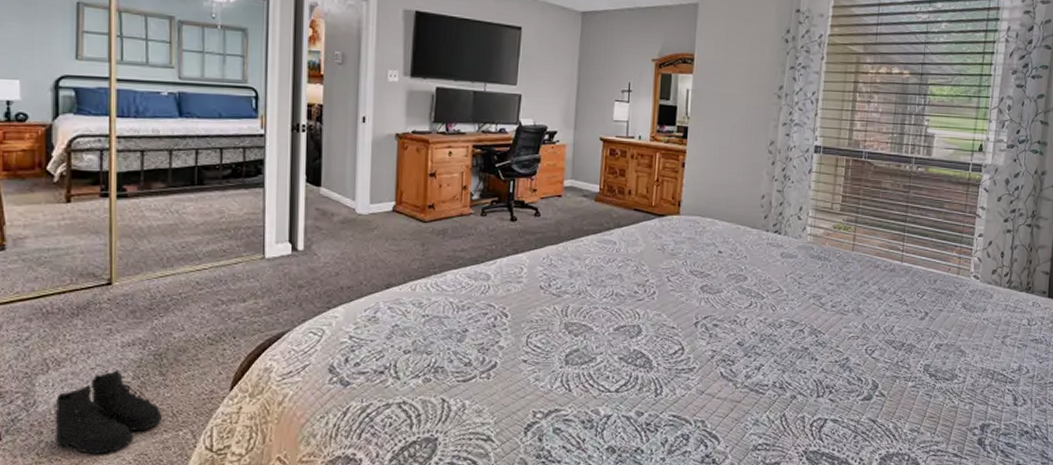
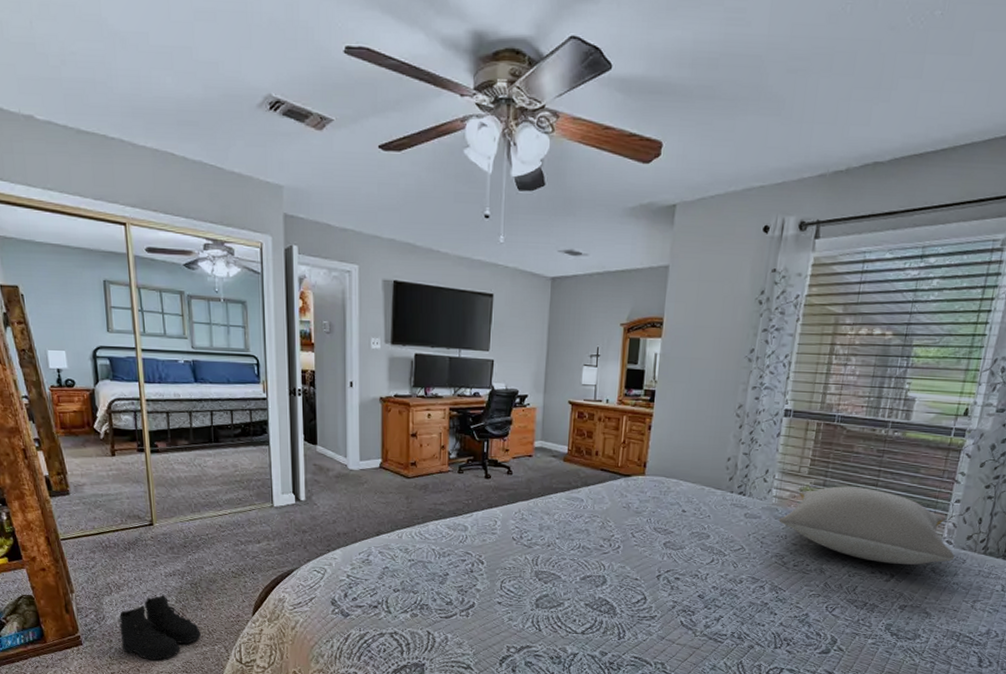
pillow: none [814,222,983,301] -> present [778,486,955,565]

